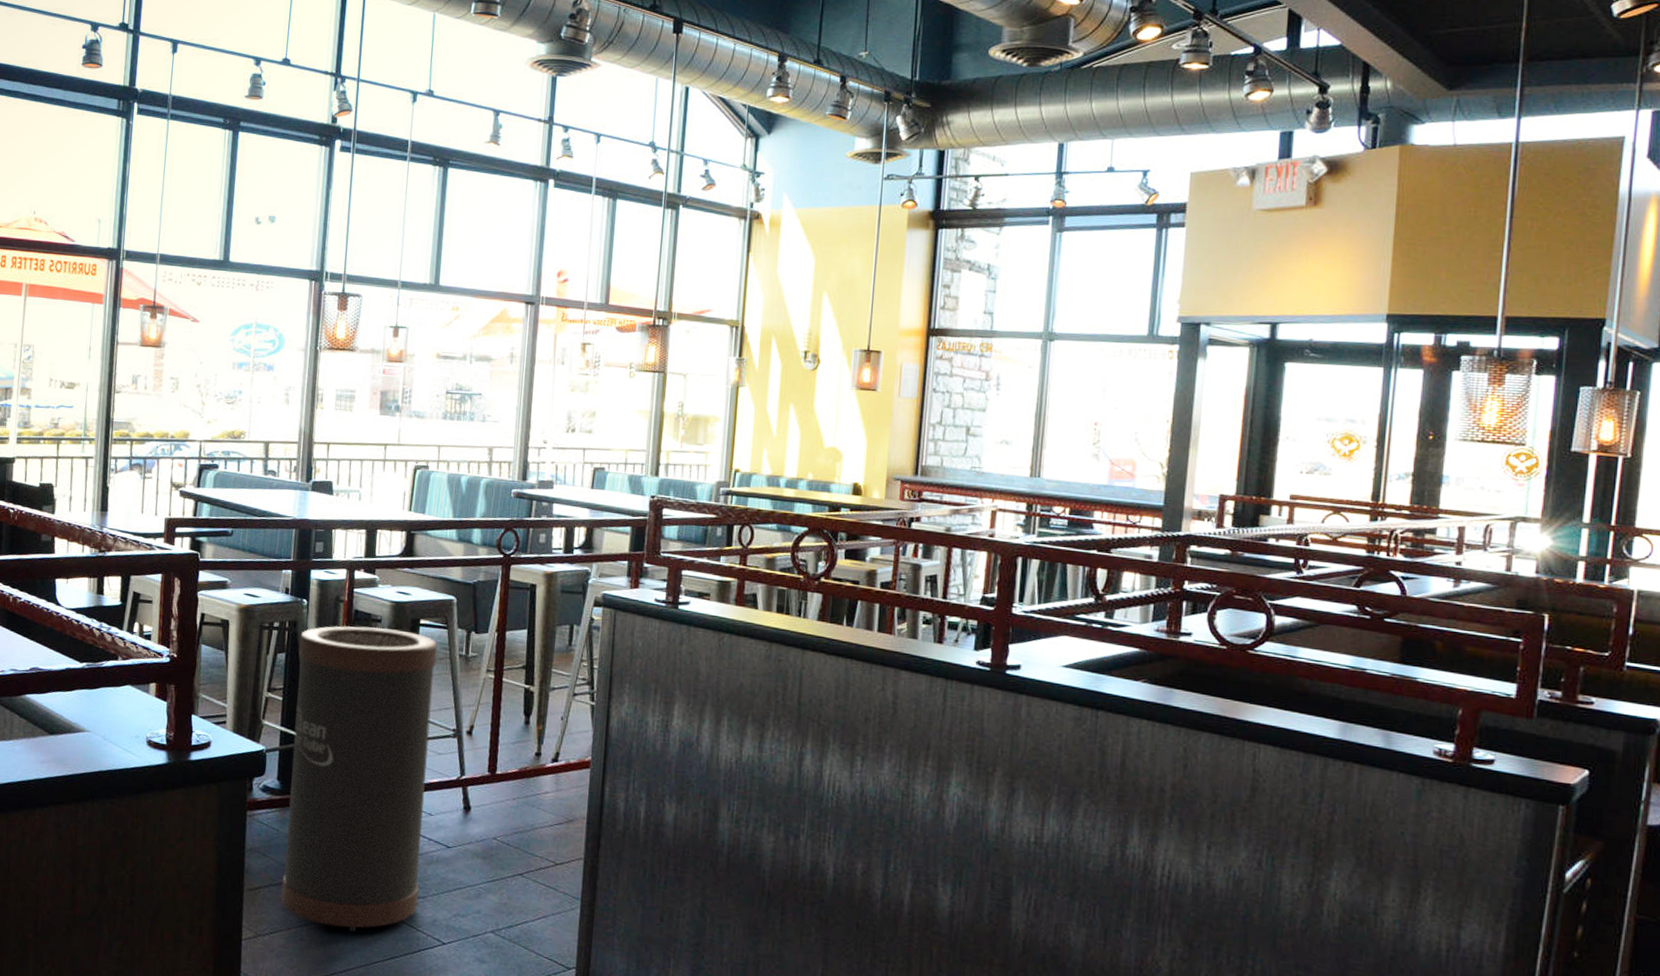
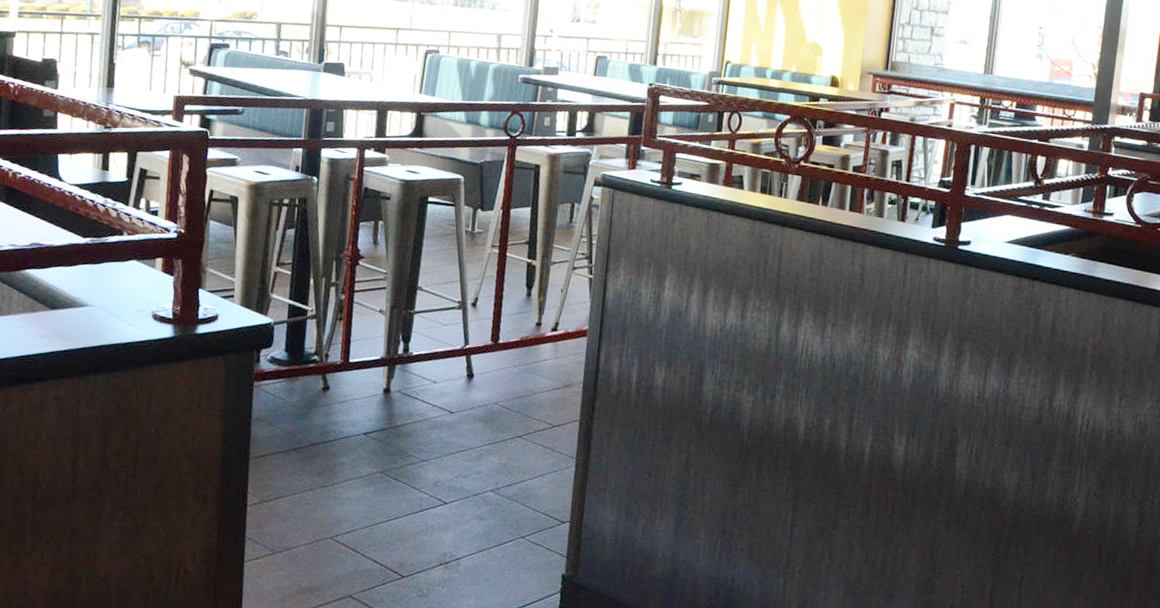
trash can: present [281,626,438,933] -> none [287,203,445,496]

